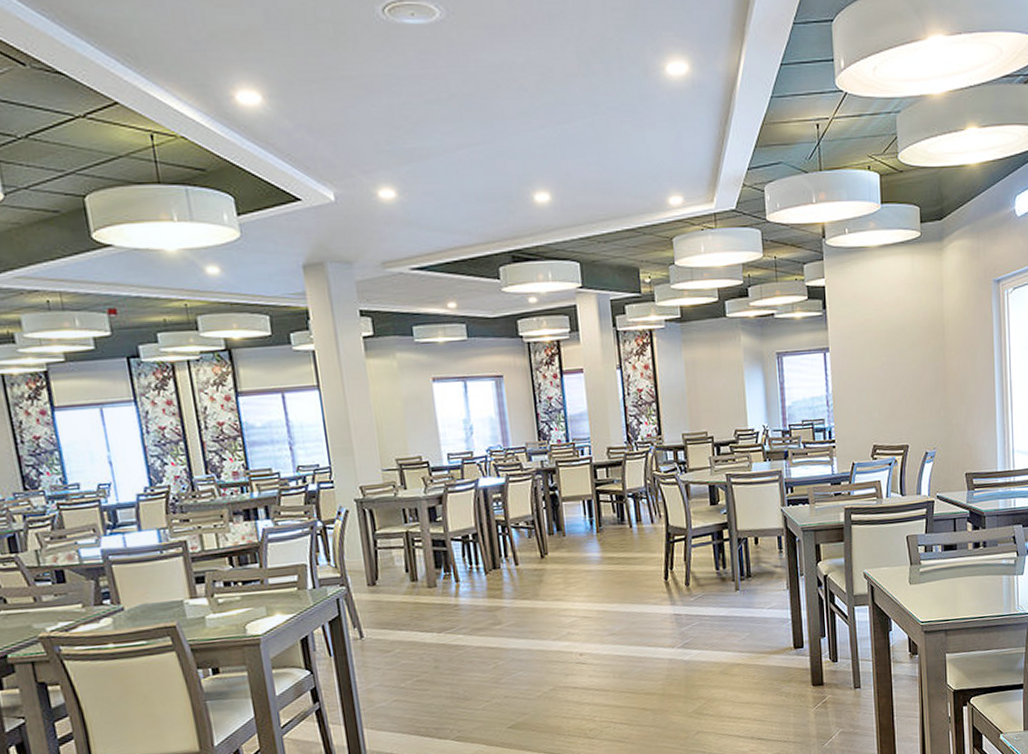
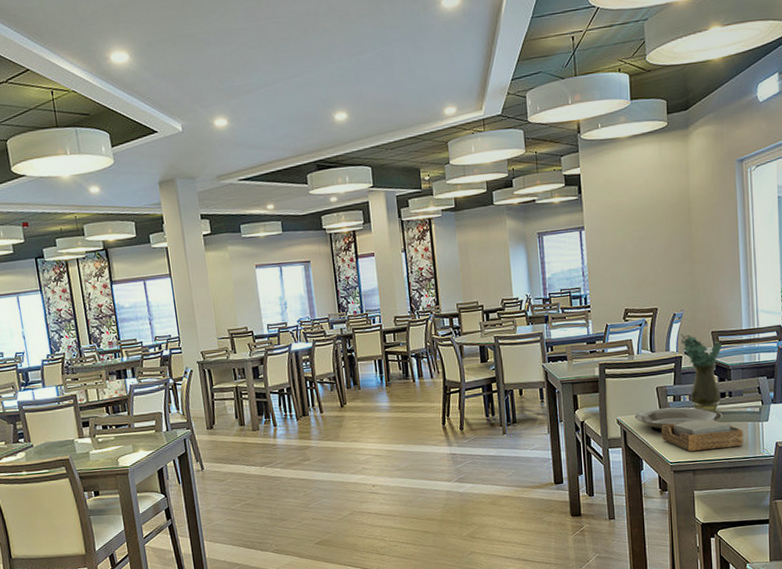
plate: none [882,558,977,588] -> present [634,407,723,432]
napkin holder: none [911,572,998,609] -> present [661,419,744,452]
vase: none [933,475,977,564] -> present [680,334,723,411]

